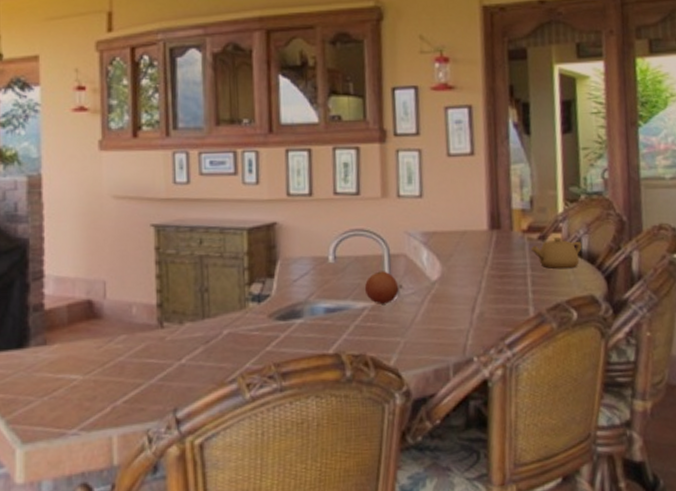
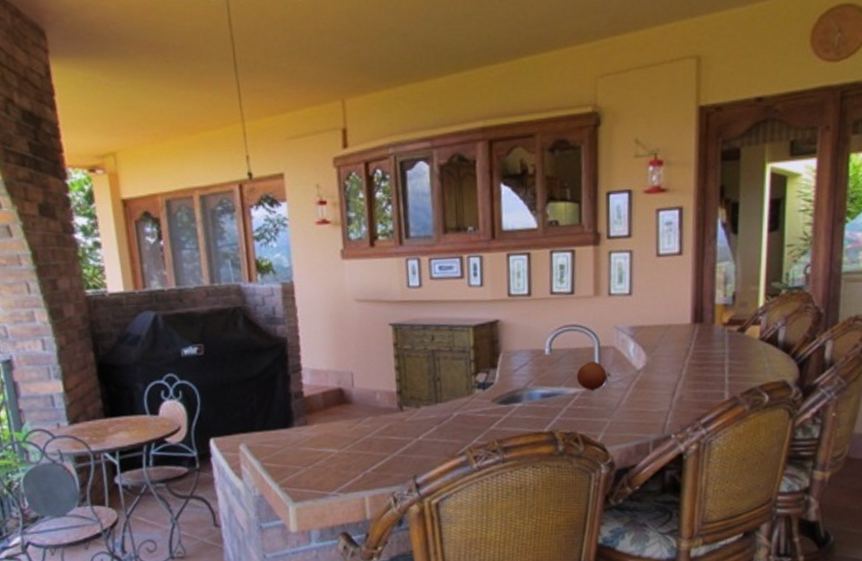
teapot: present [531,237,582,269] -> none [730,329,779,358]

